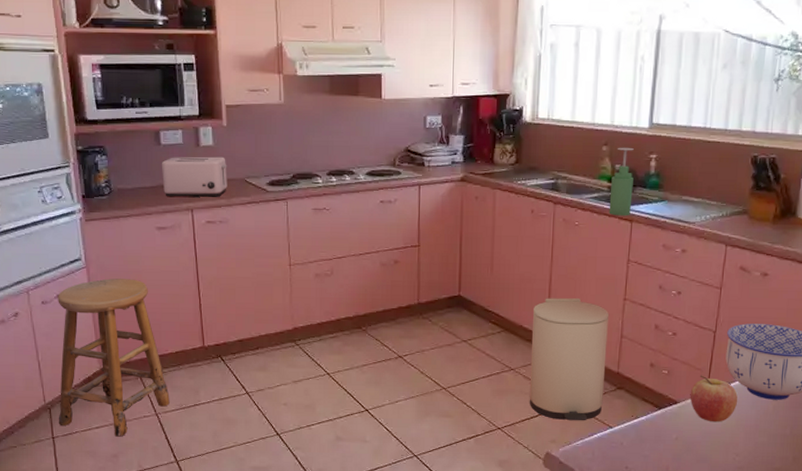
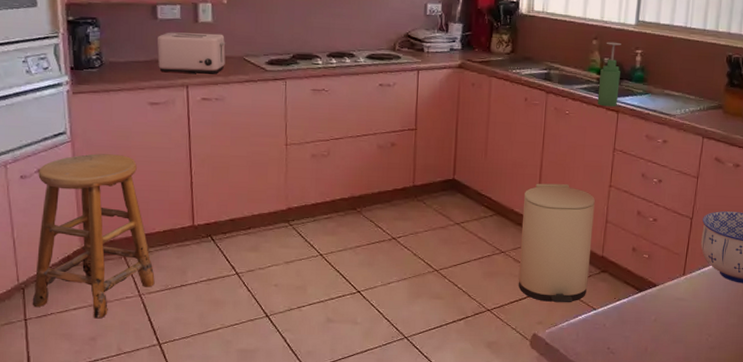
fruit: present [690,375,737,423] -> none [668,259,711,305]

